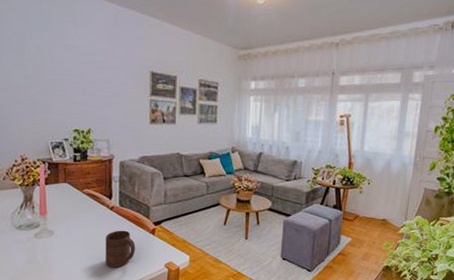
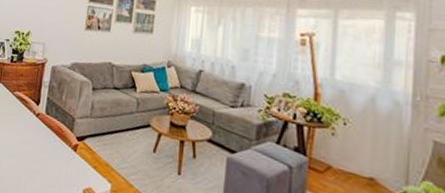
cup: present [105,230,136,268] -> none [23,140,56,184]

